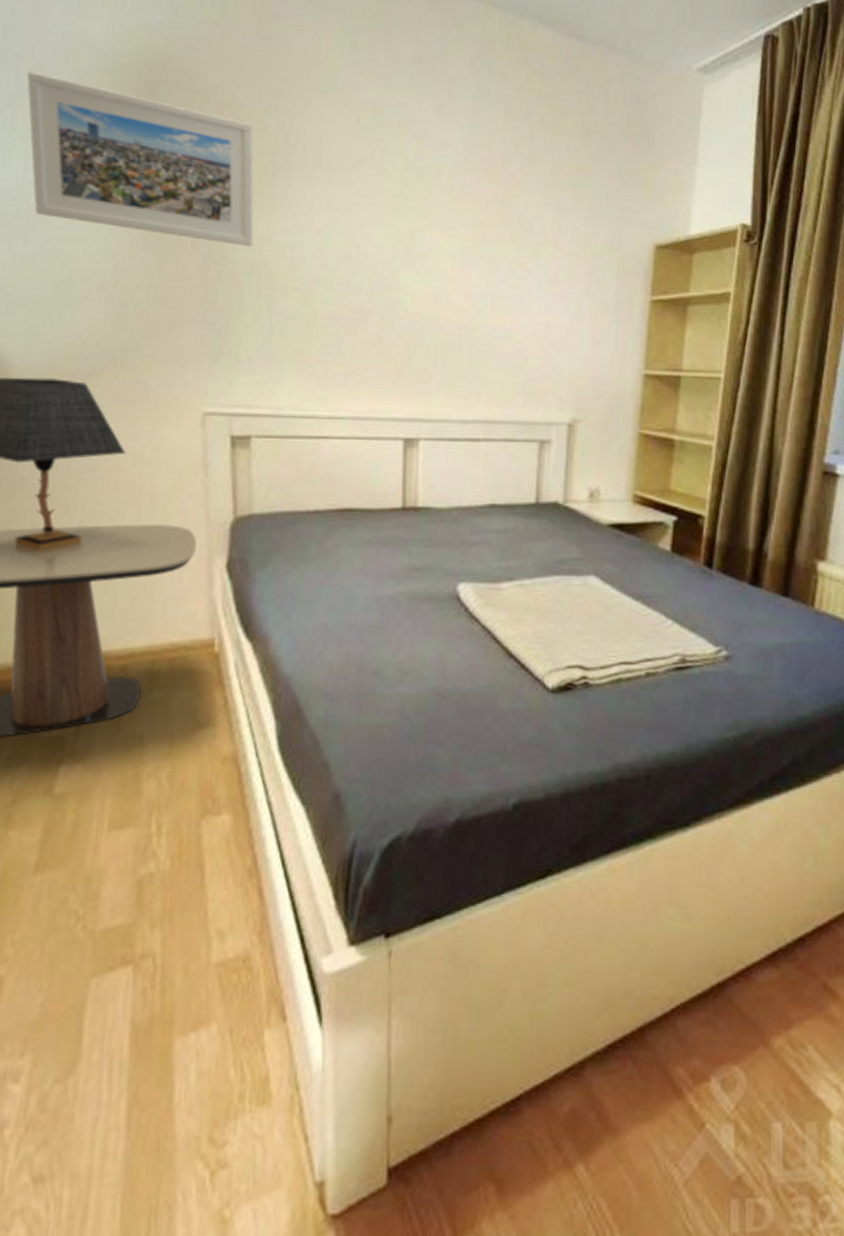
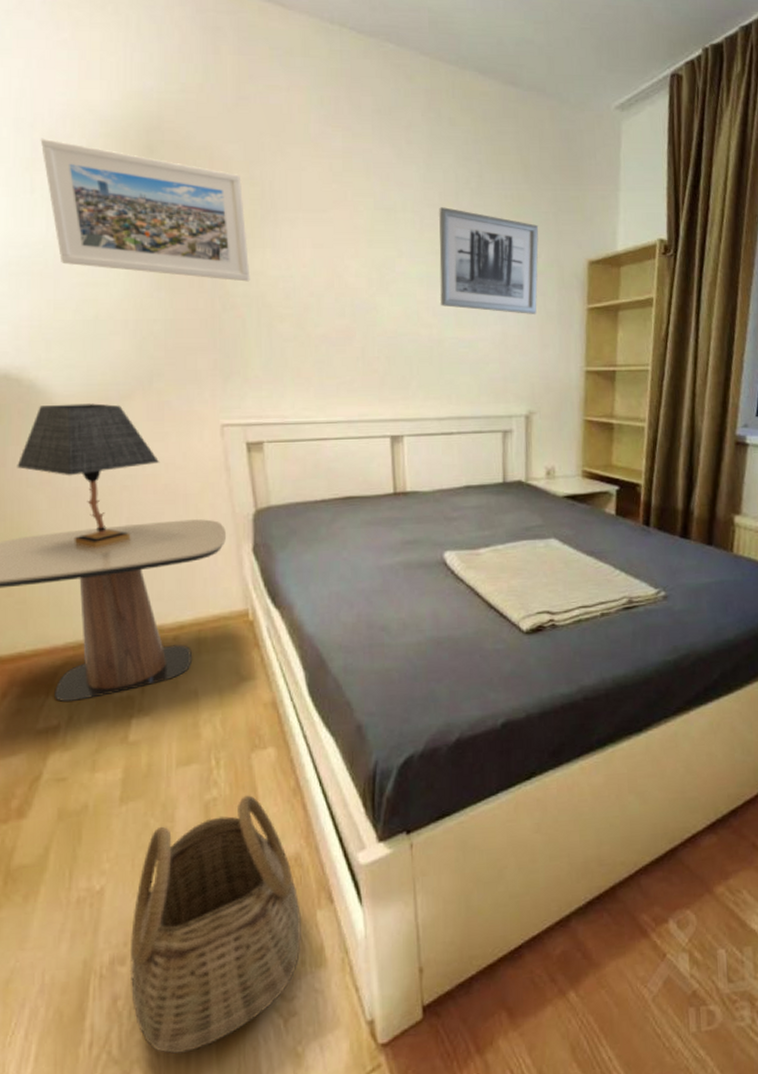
basket: none [22,873,244,1207] -> present [129,795,301,1054]
wall art: none [476,173,598,304] -> present [439,207,539,314]

